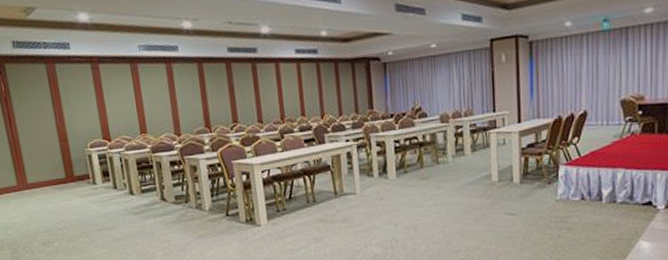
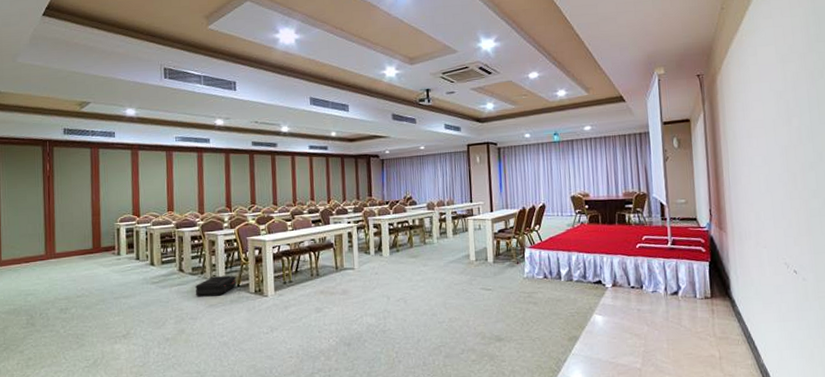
briefcase: none [180,204,226,228] -> present [194,275,237,297]

